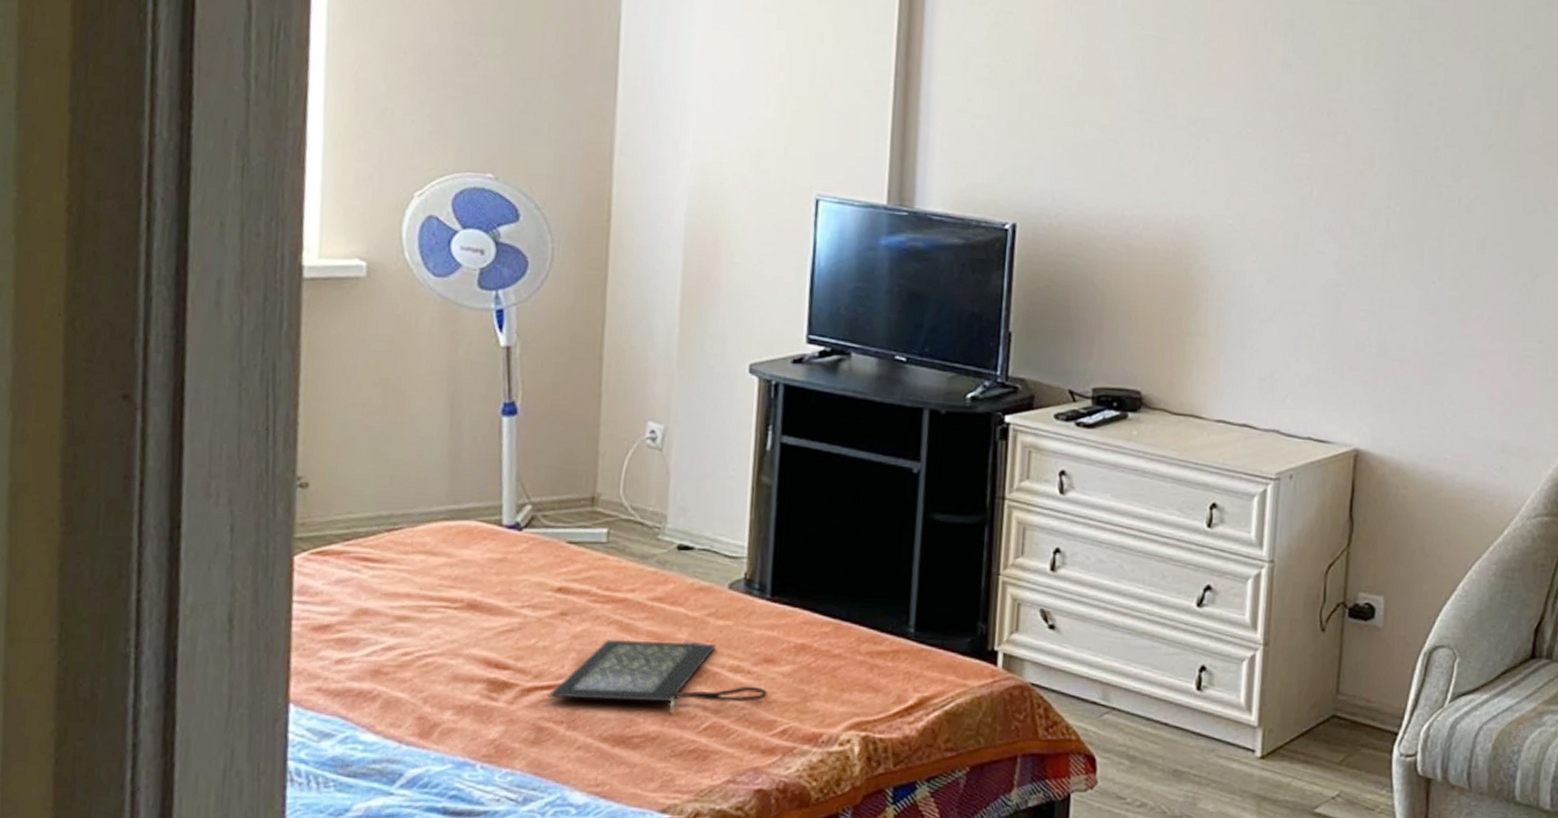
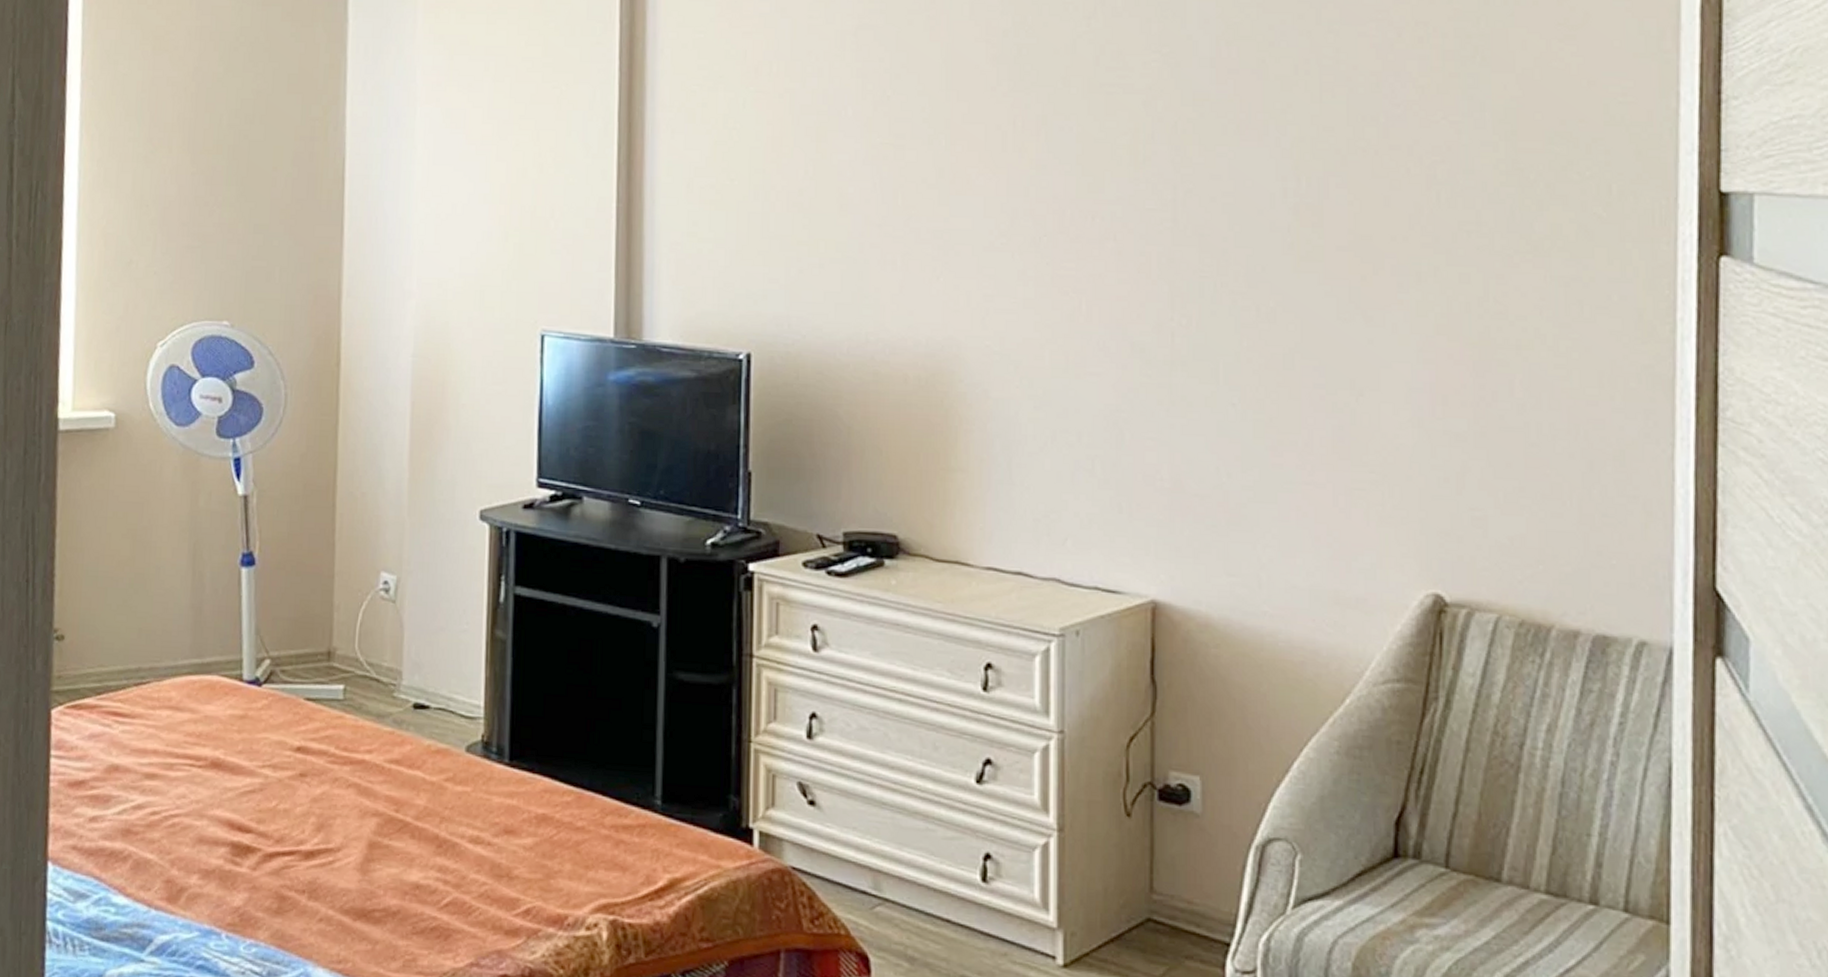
clutch bag: present [548,639,768,714] -> none [289,803,509,887]

